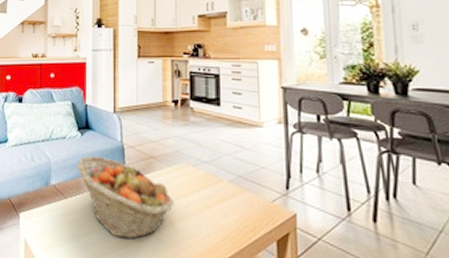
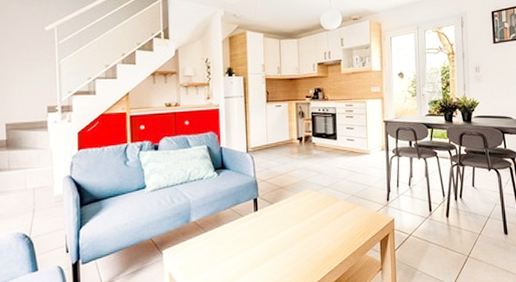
fruit basket: present [77,156,174,239] -> none [215,192,301,258]

